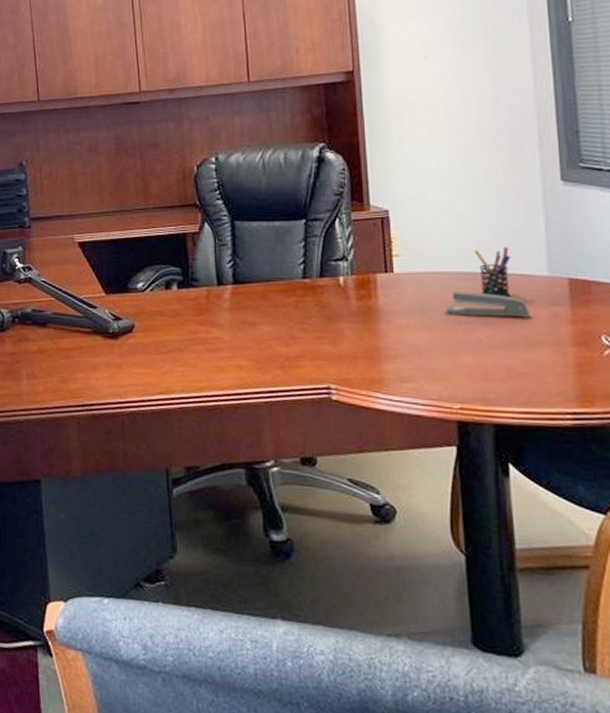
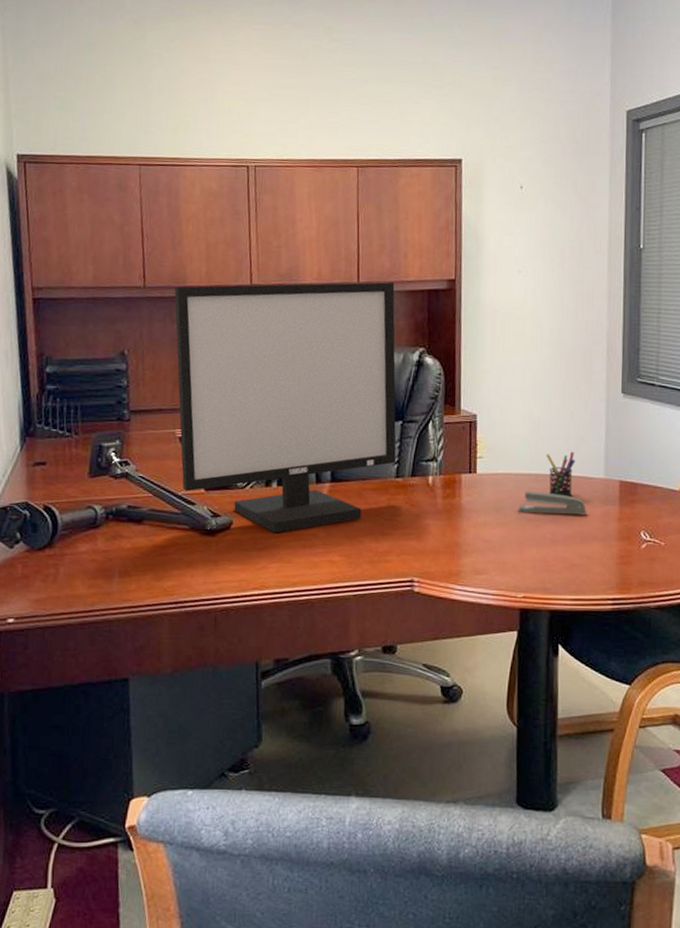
monitor: none [66,79,301,337] -> present [174,282,396,533]

